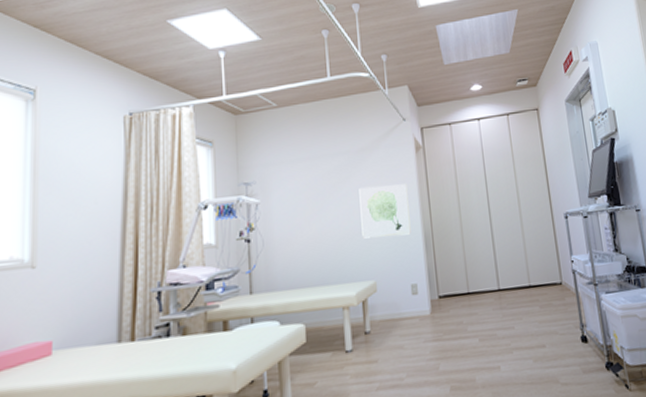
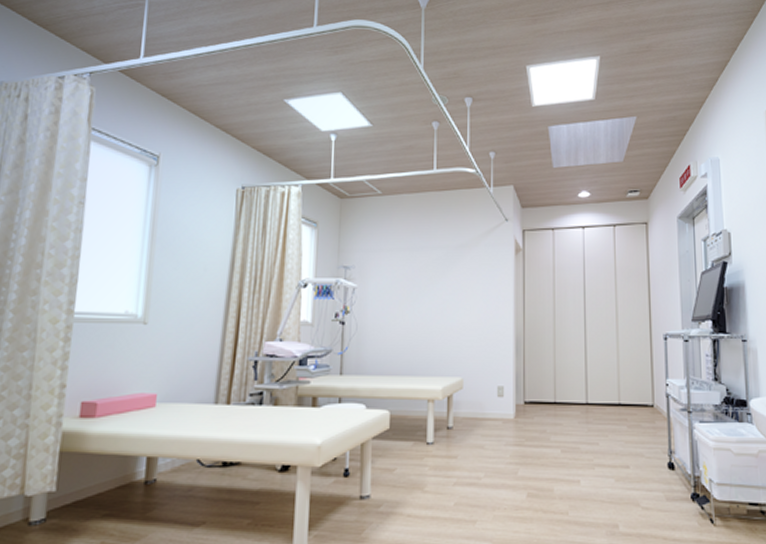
wall art: present [359,184,411,239] -> none [453,283,503,336]

